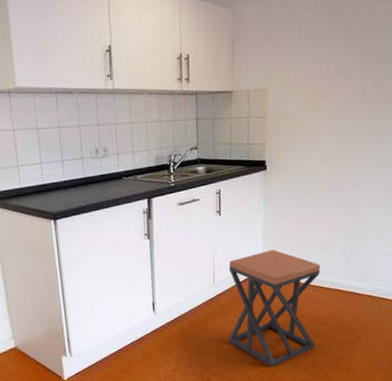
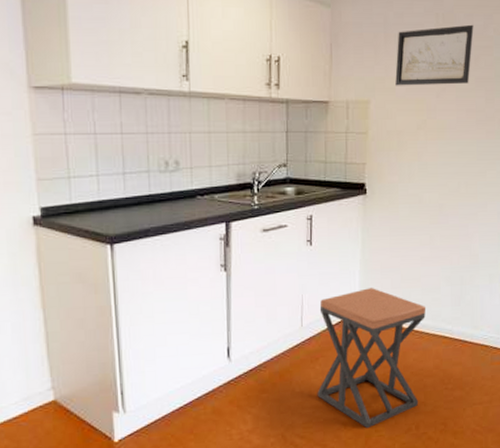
wall art: none [290,15,360,75] -> present [395,24,474,86]

